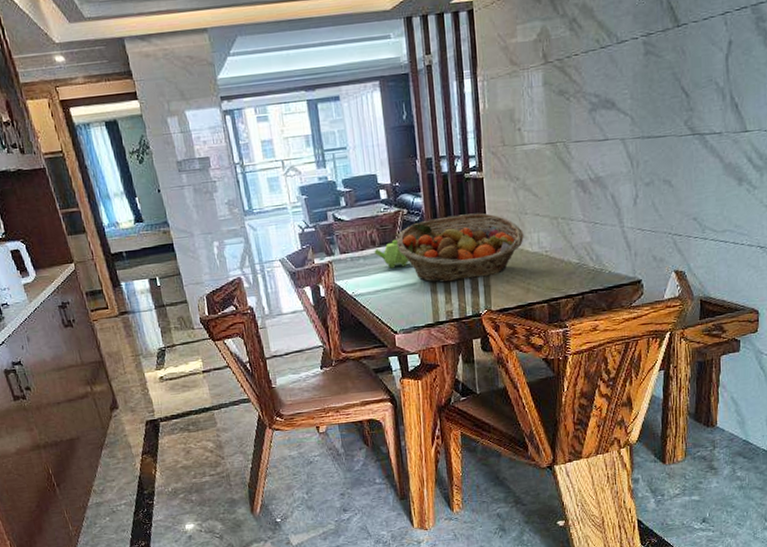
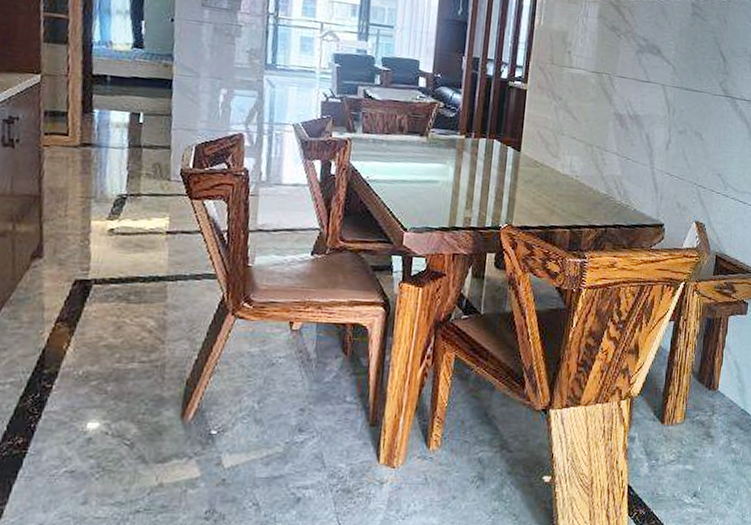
teapot: present [374,239,410,269] -> none [400,130,436,162]
fruit basket: present [396,213,524,283] -> none [425,118,558,190]

